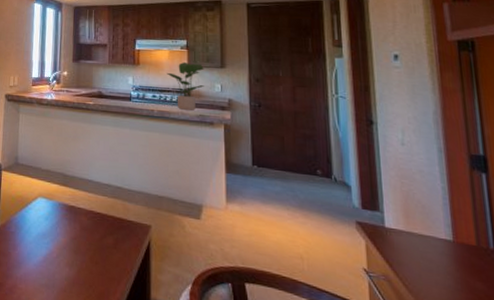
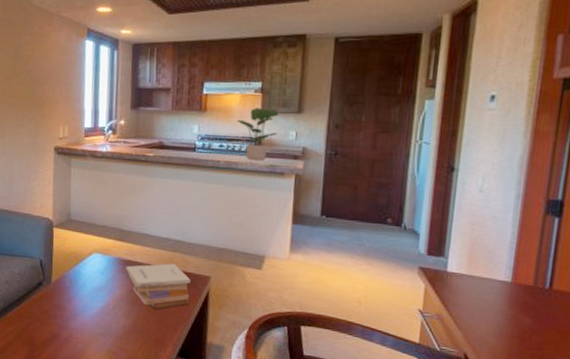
books: none [69,210,132,260] -> present [126,263,191,310]

